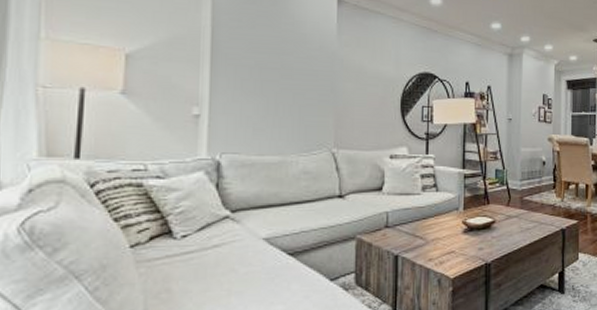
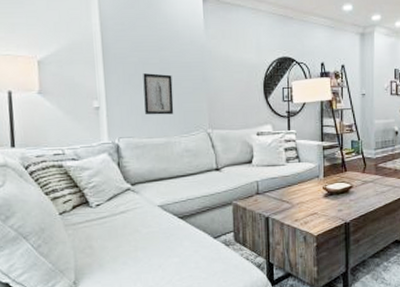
wall art: none [257,79,294,129] -> present [143,73,174,115]

